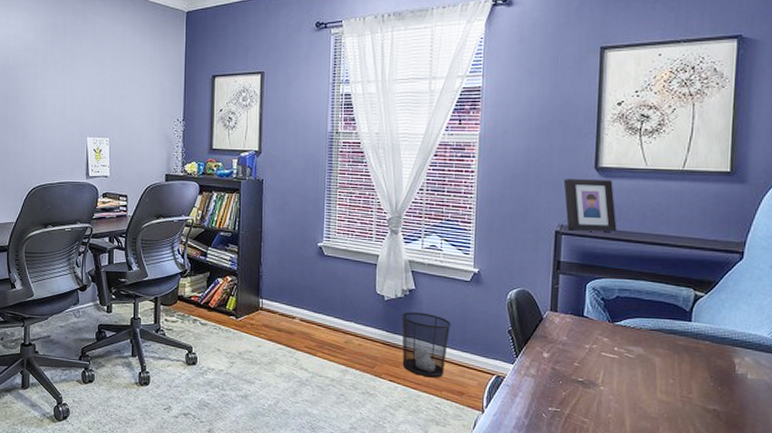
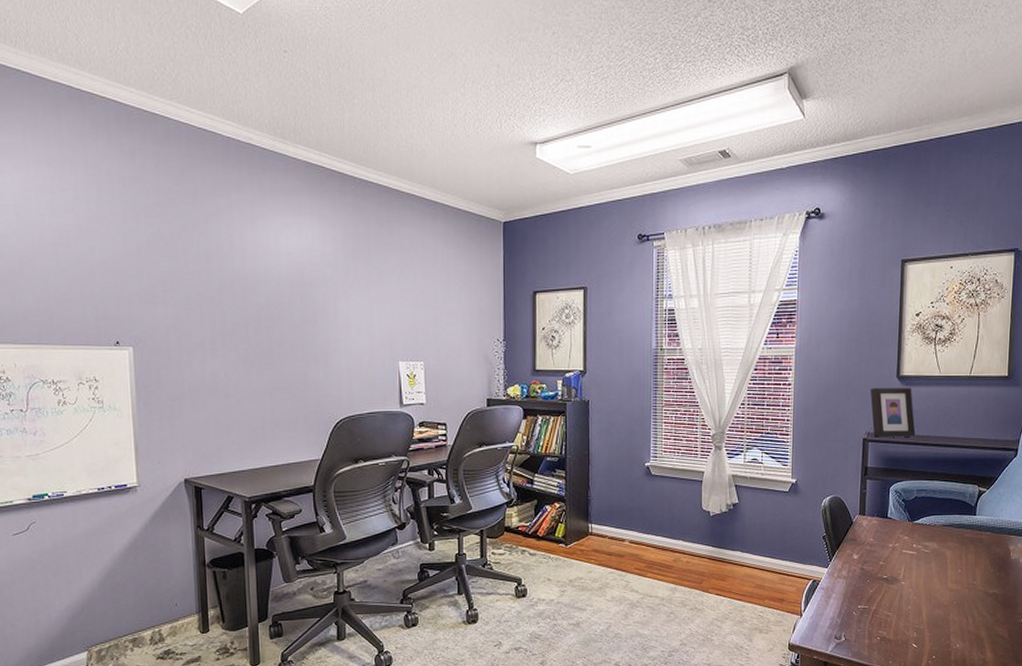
waste bin: present [401,312,452,378] -> none [726,525,772,588]

